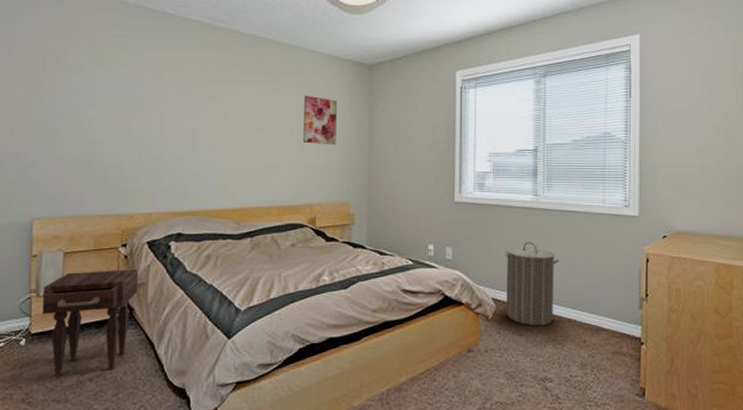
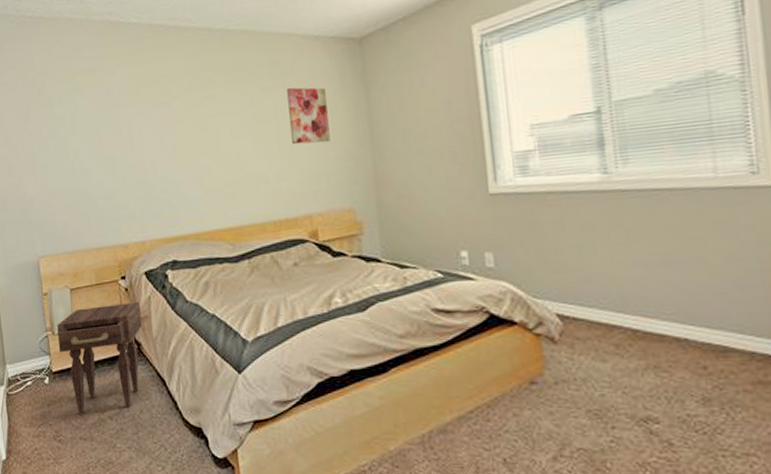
laundry hamper: present [505,242,559,326] -> none [567,236,652,349]

